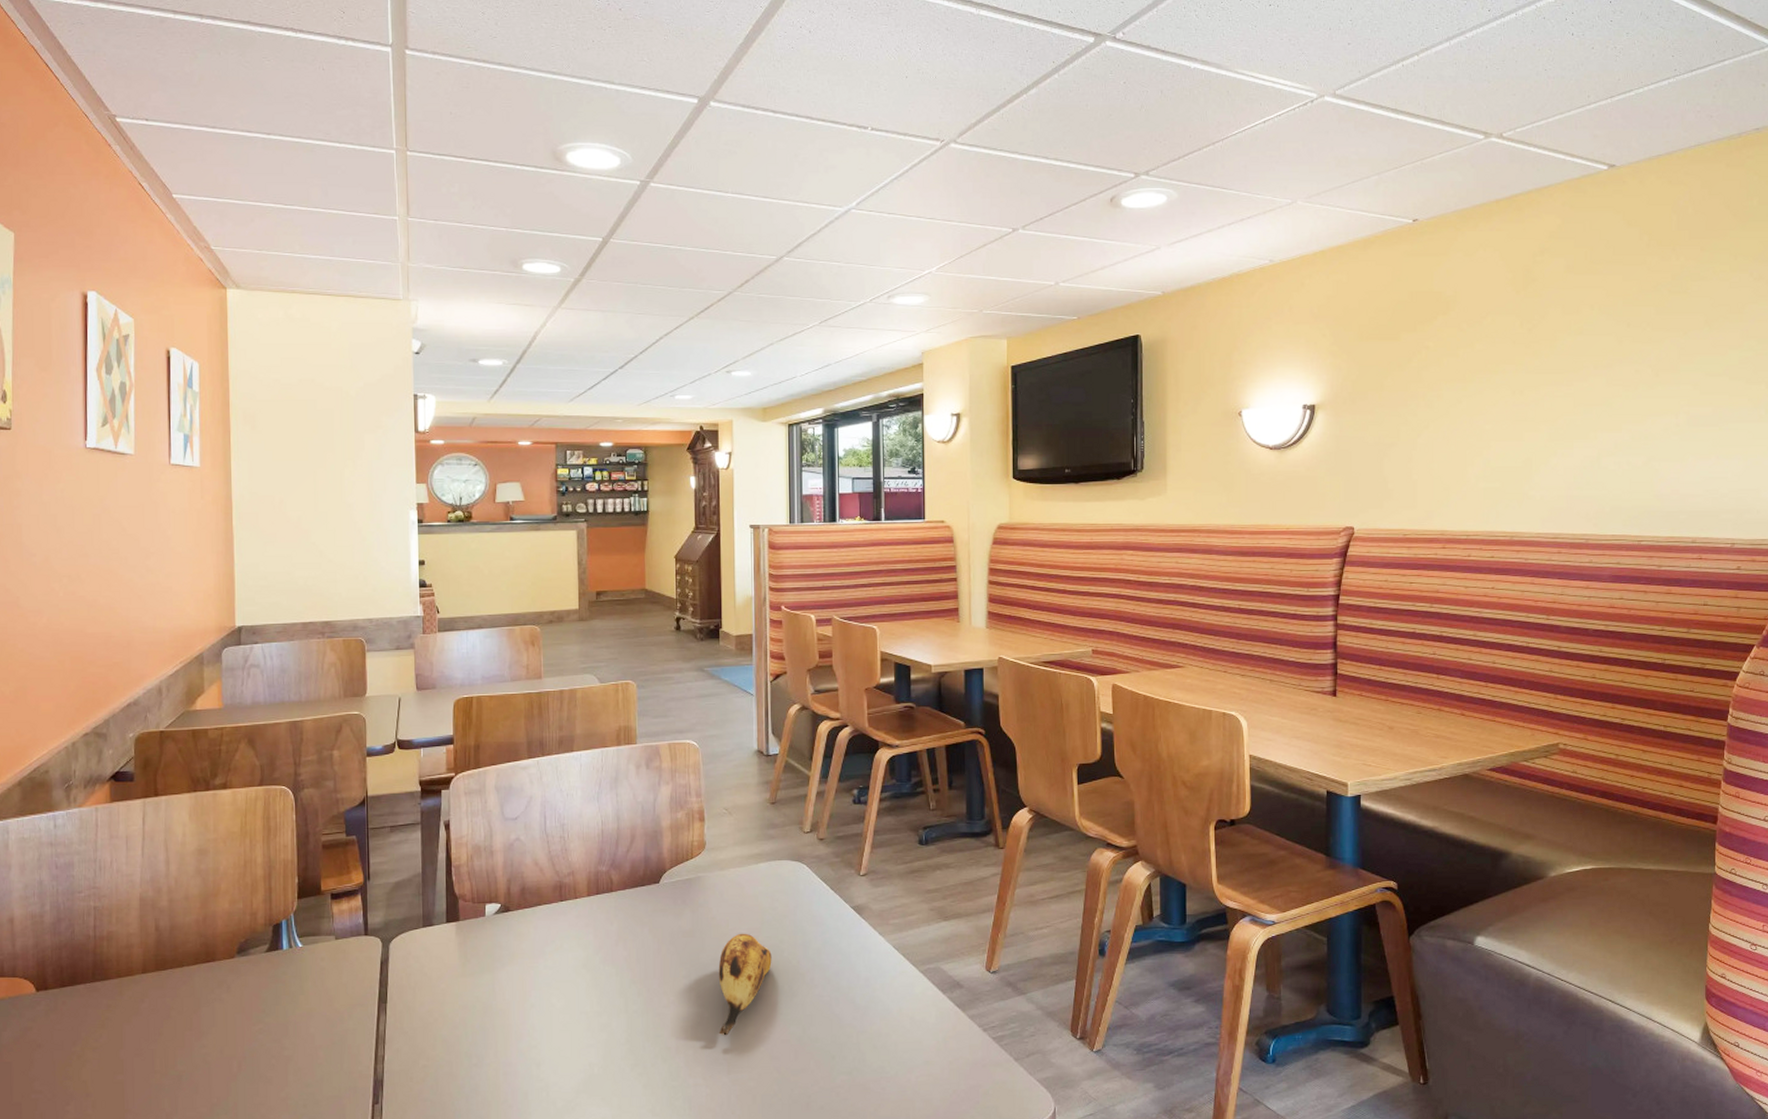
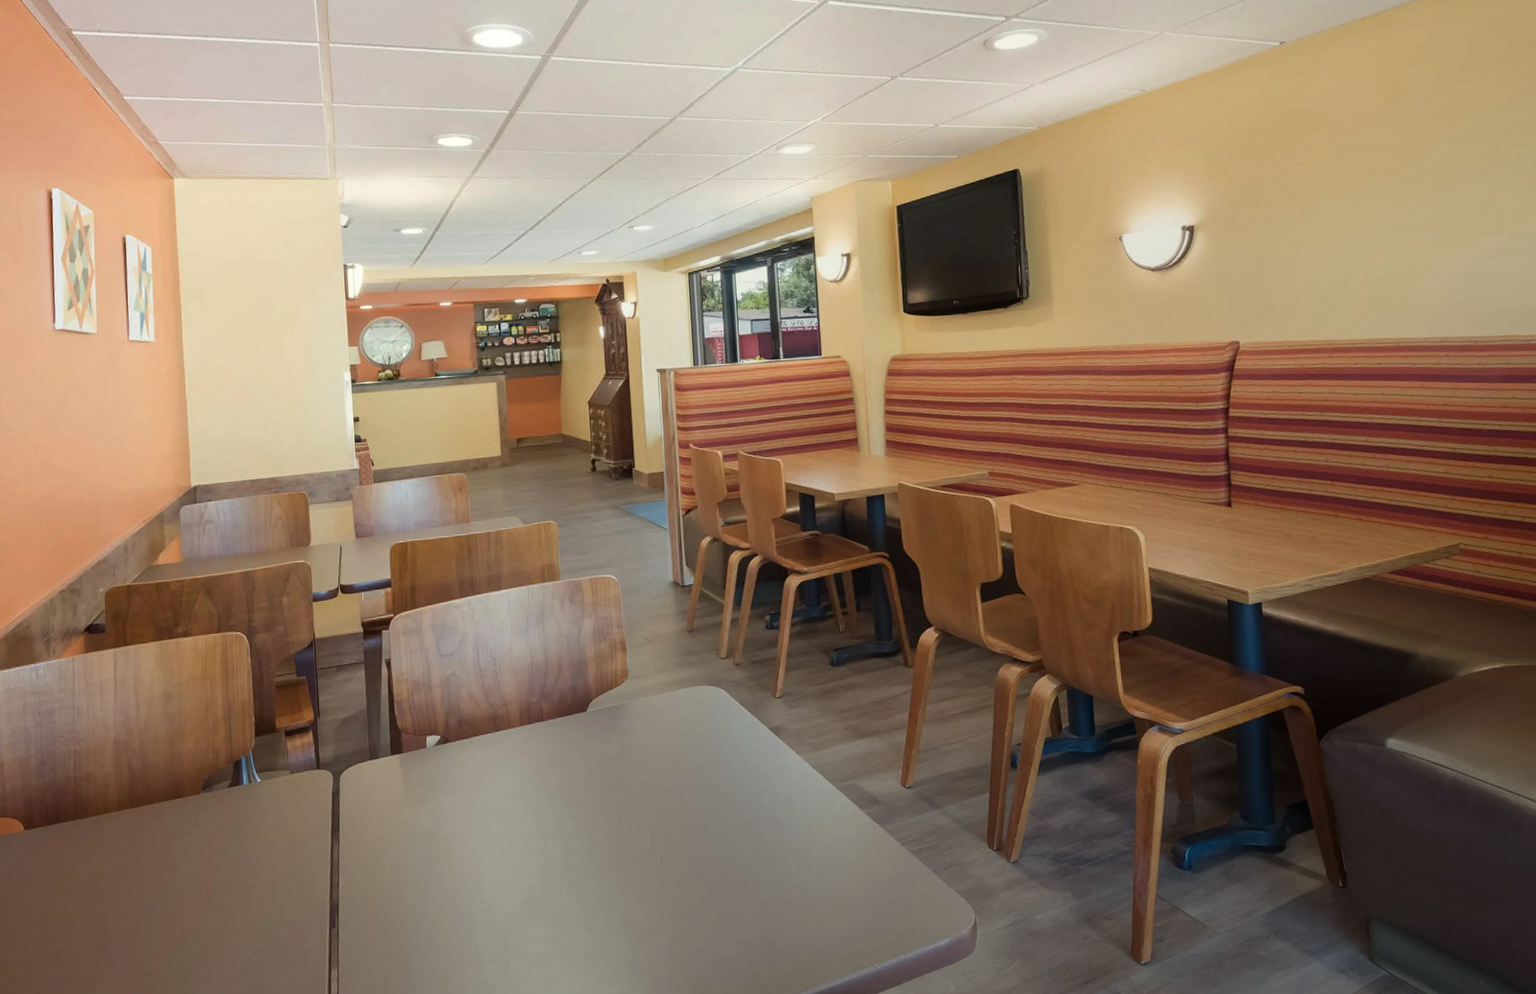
banana: present [718,933,772,1036] -> none [645,756,696,856]

